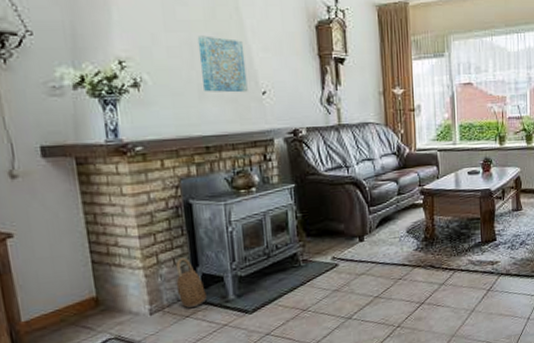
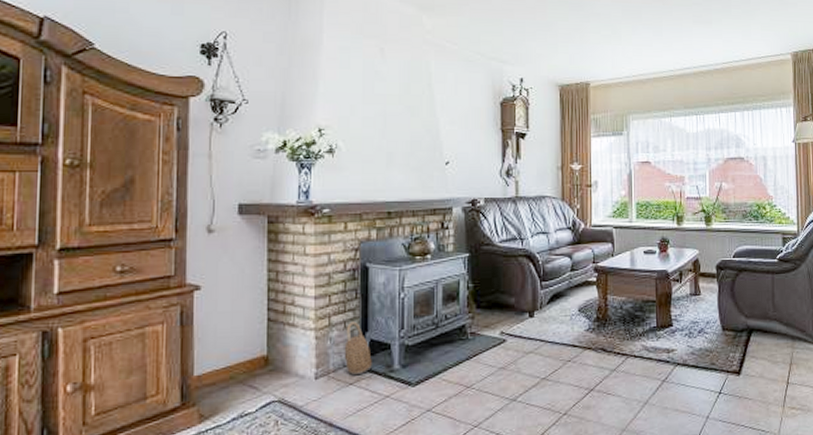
wall art: present [197,35,248,93] -> none [391,108,433,162]

